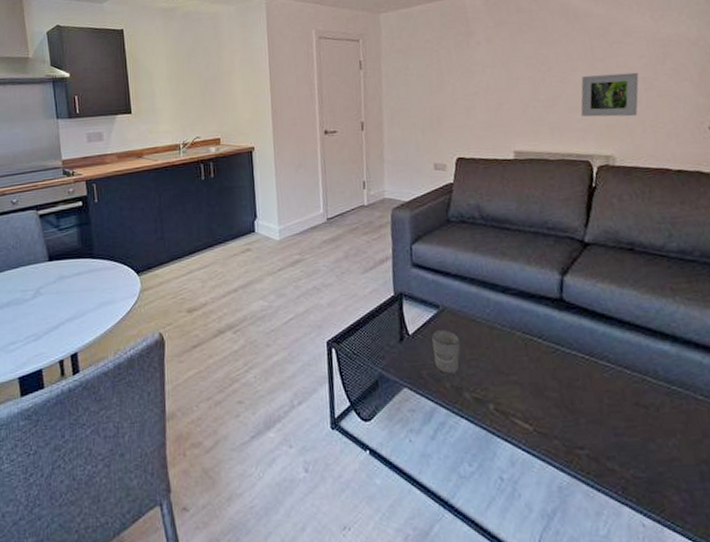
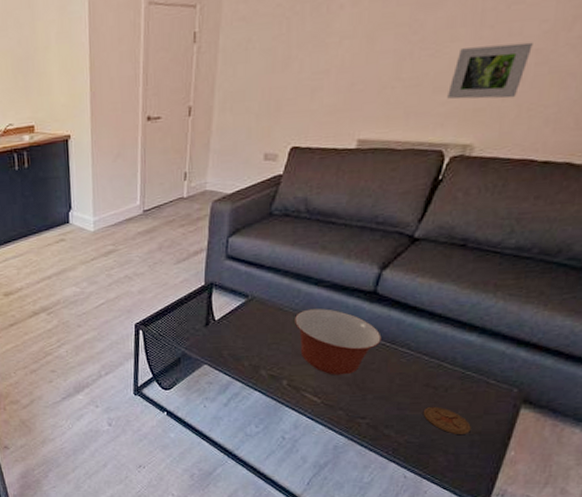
cup: present [431,329,461,374] -> none [237,316,265,354]
mixing bowl: none [489,318,580,396] -> present [295,308,382,375]
coaster: none [641,430,696,465] -> present [423,406,471,434]

